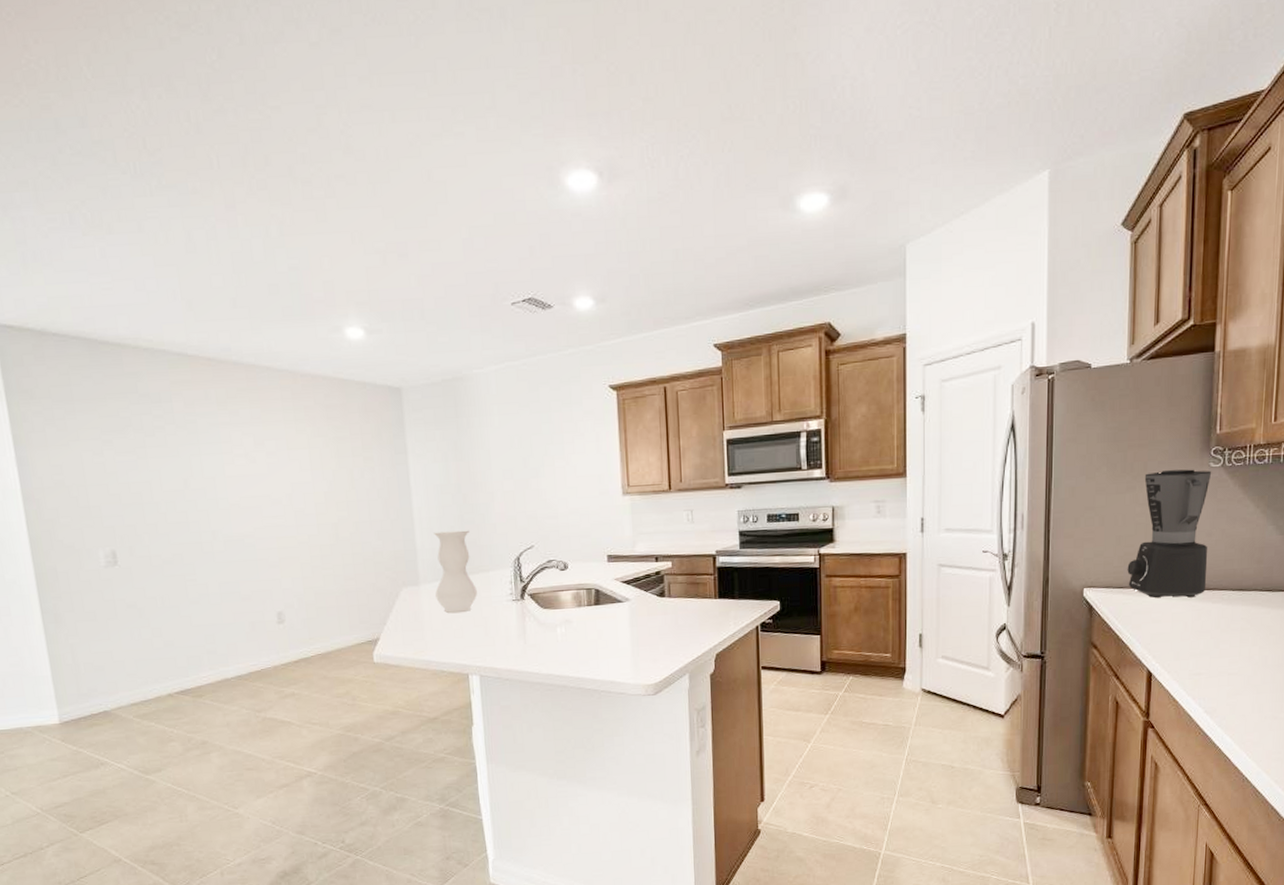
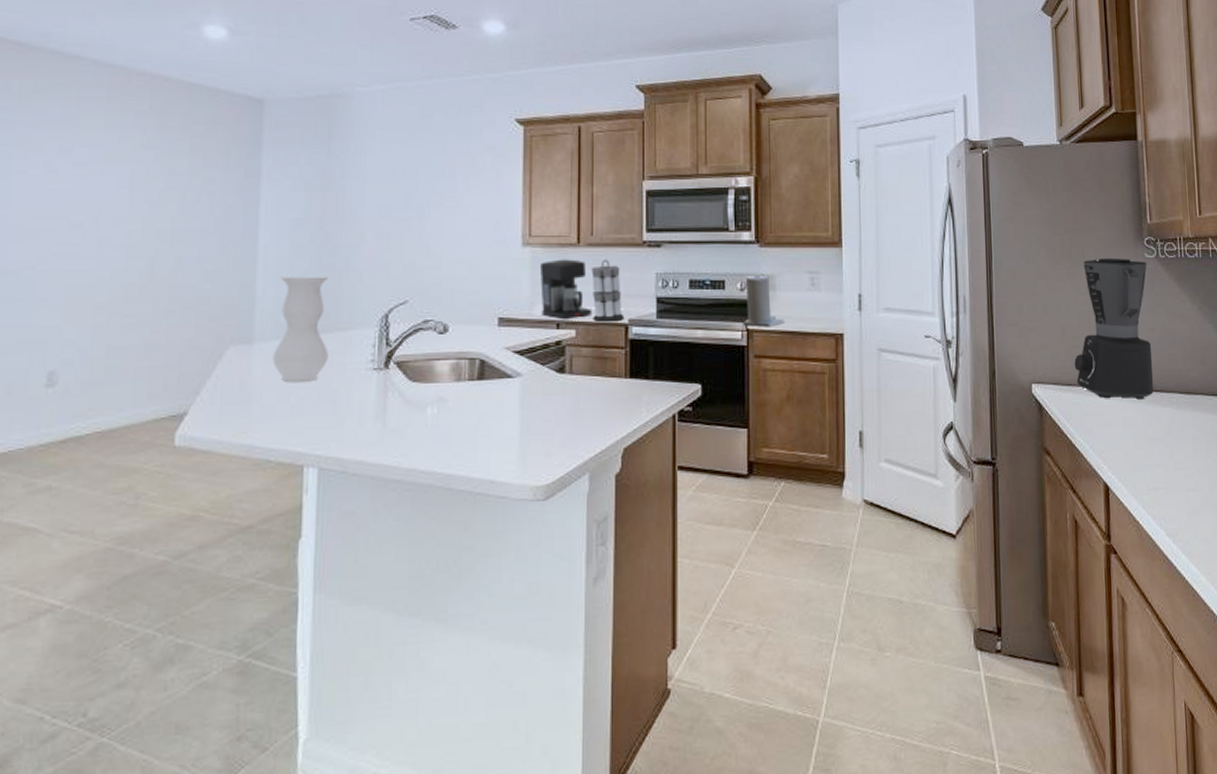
coffee maker: none [639,503,685,554] -> present [540,259,593,320]
spice rack: none [682,501,712,555] -> present [591,259,625,323]
paper towel: none [815,506,852,552] -> present [743,274,784,328]

